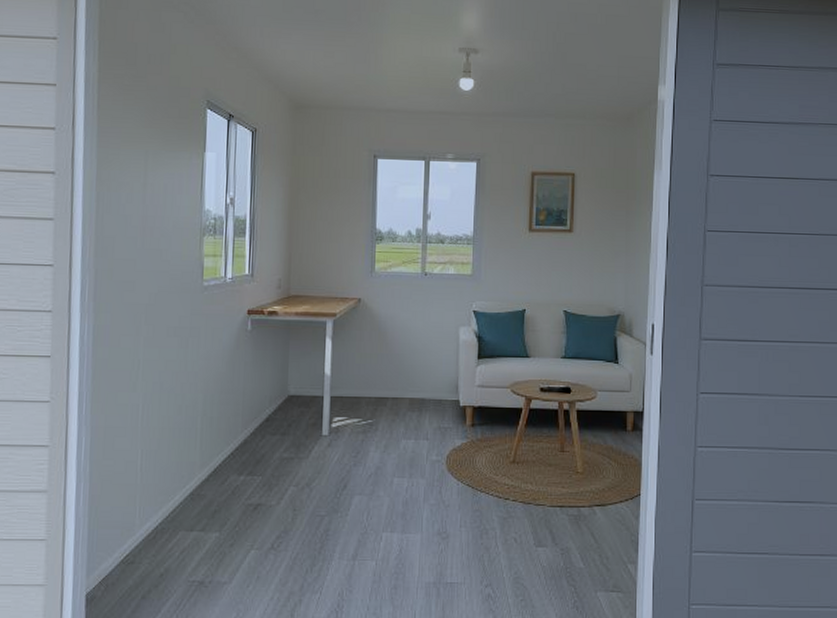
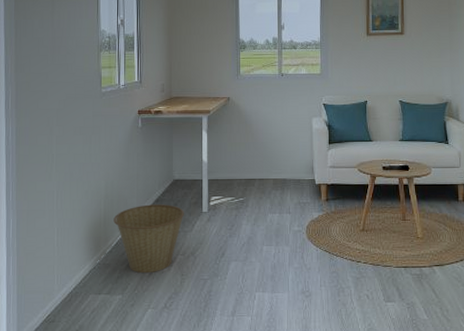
basket: none [212,424,300,506] -> present [113,204,184,273]

